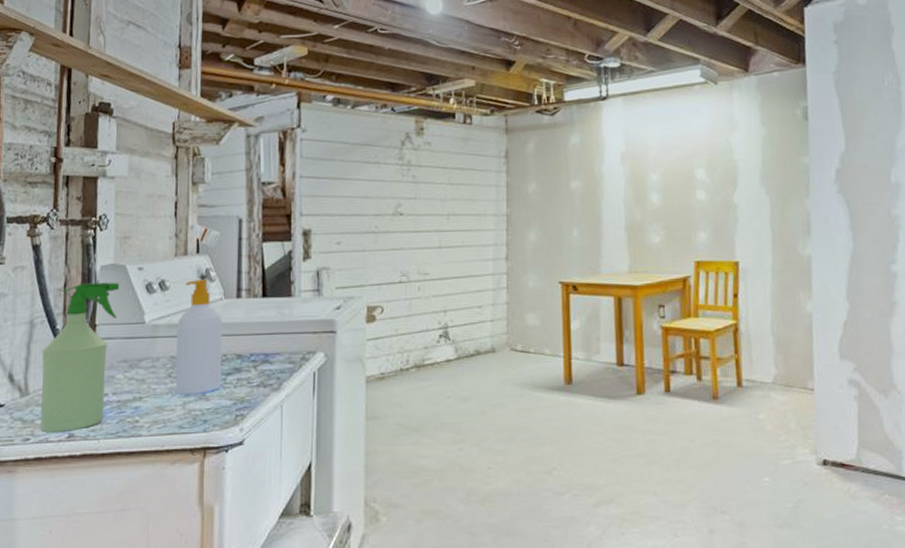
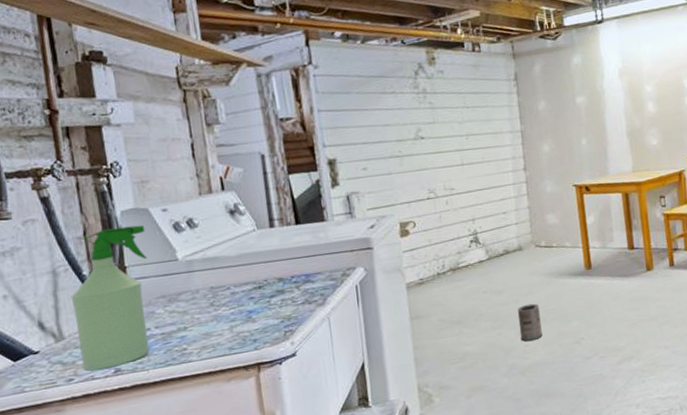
soap bottle: present [175,279,223,395] -> none [212,214,267,321]
paint can: none [483,418,509,464] -> present [517,303,542,342]

